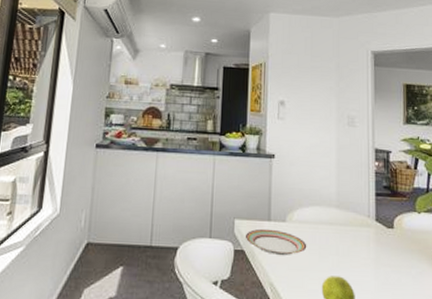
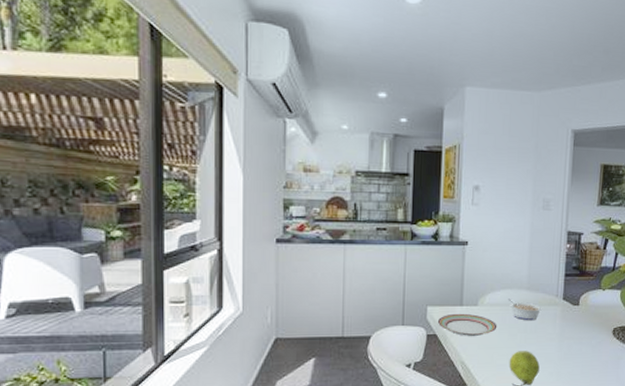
legume: none [318,216,355,243] -> present [508,299,543,321]

